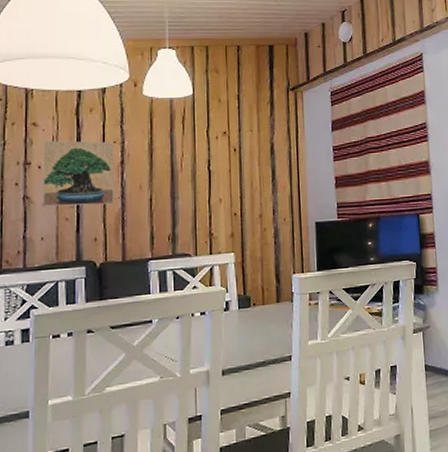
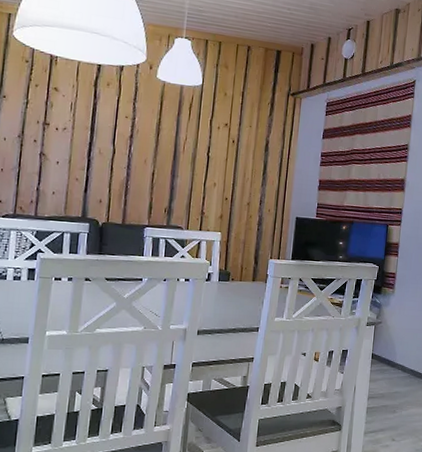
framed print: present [42,140,115,207] -> none [56,105,127,173]

